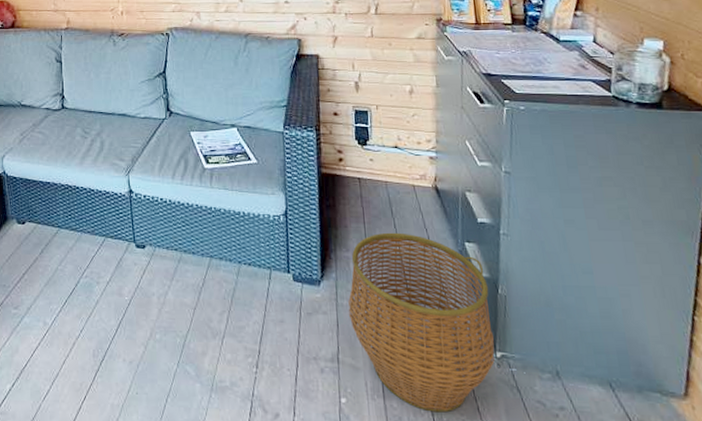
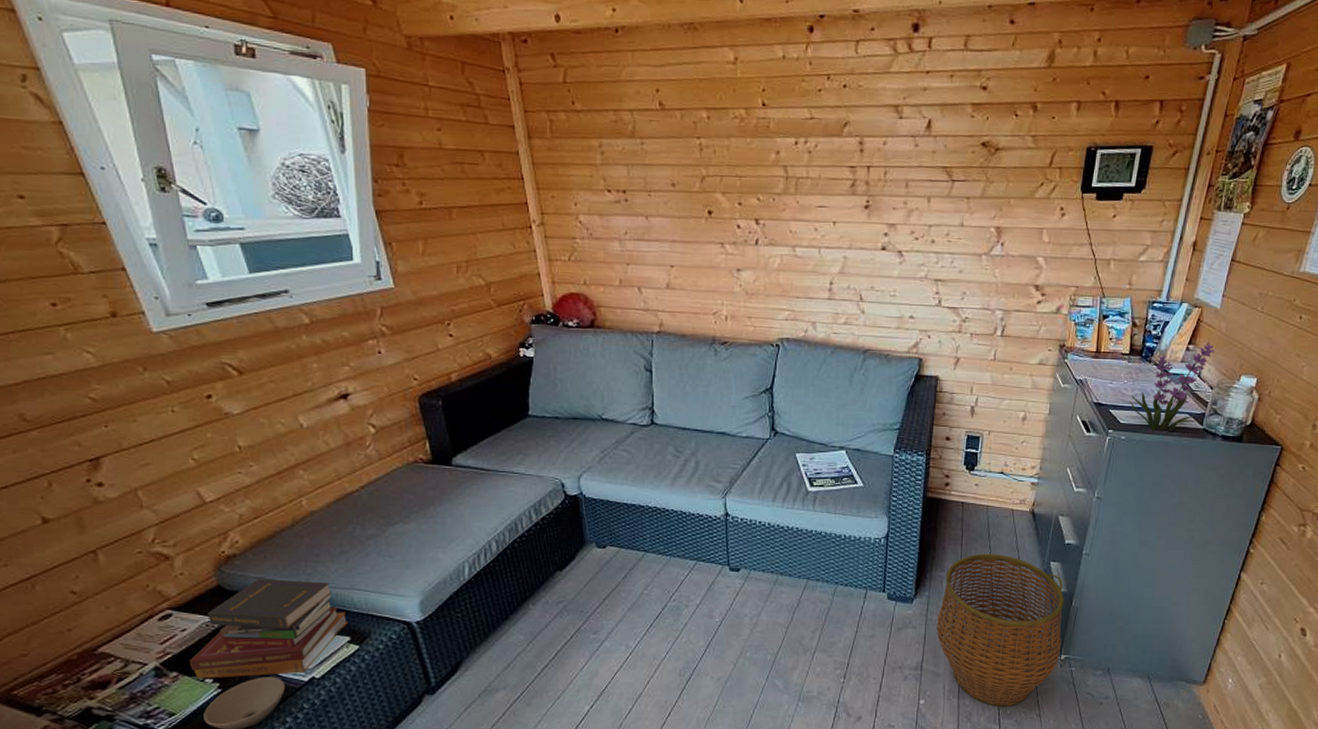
plant: none [521,9,607,102] -> present [1129,344,1214,434]

